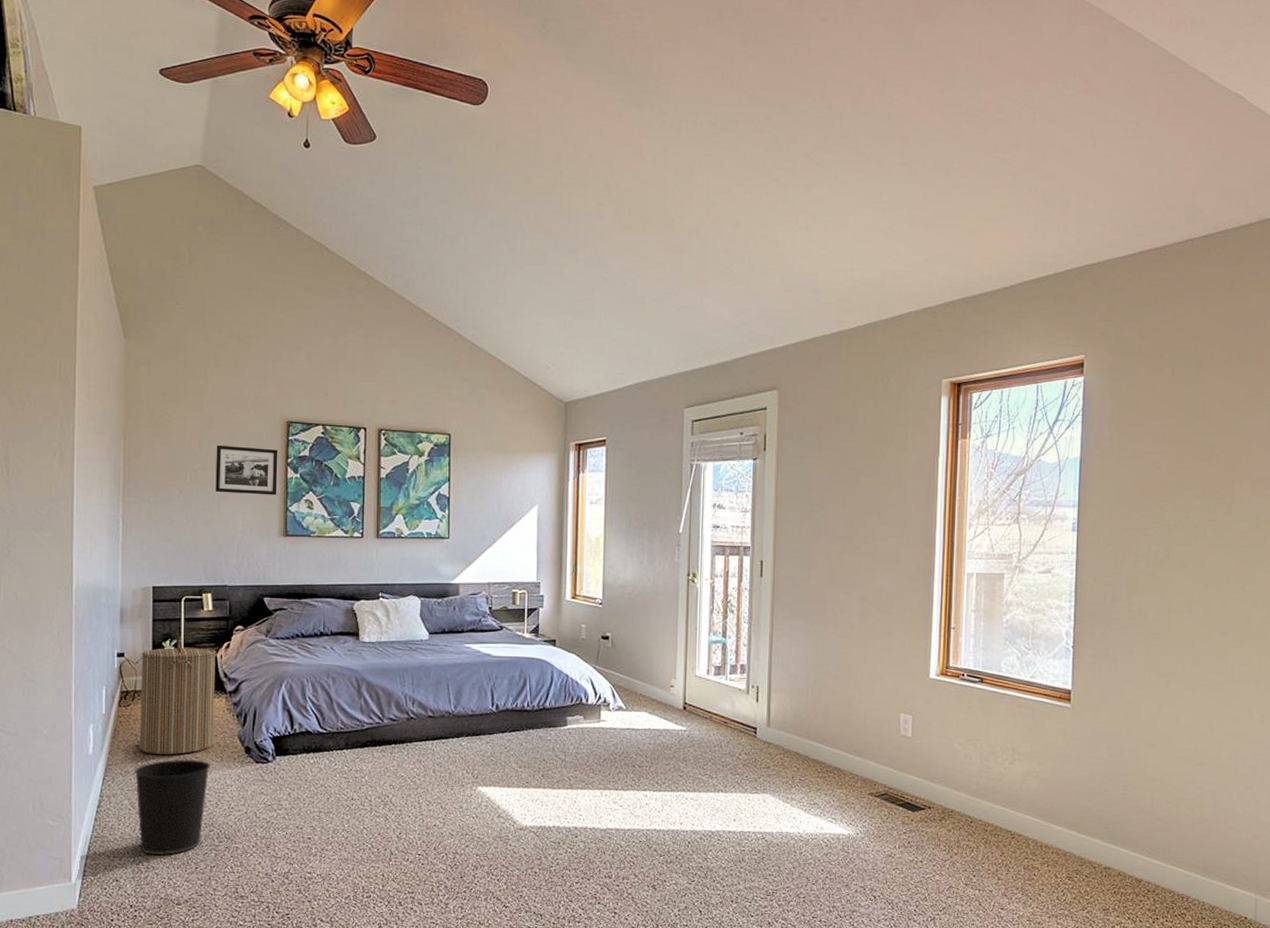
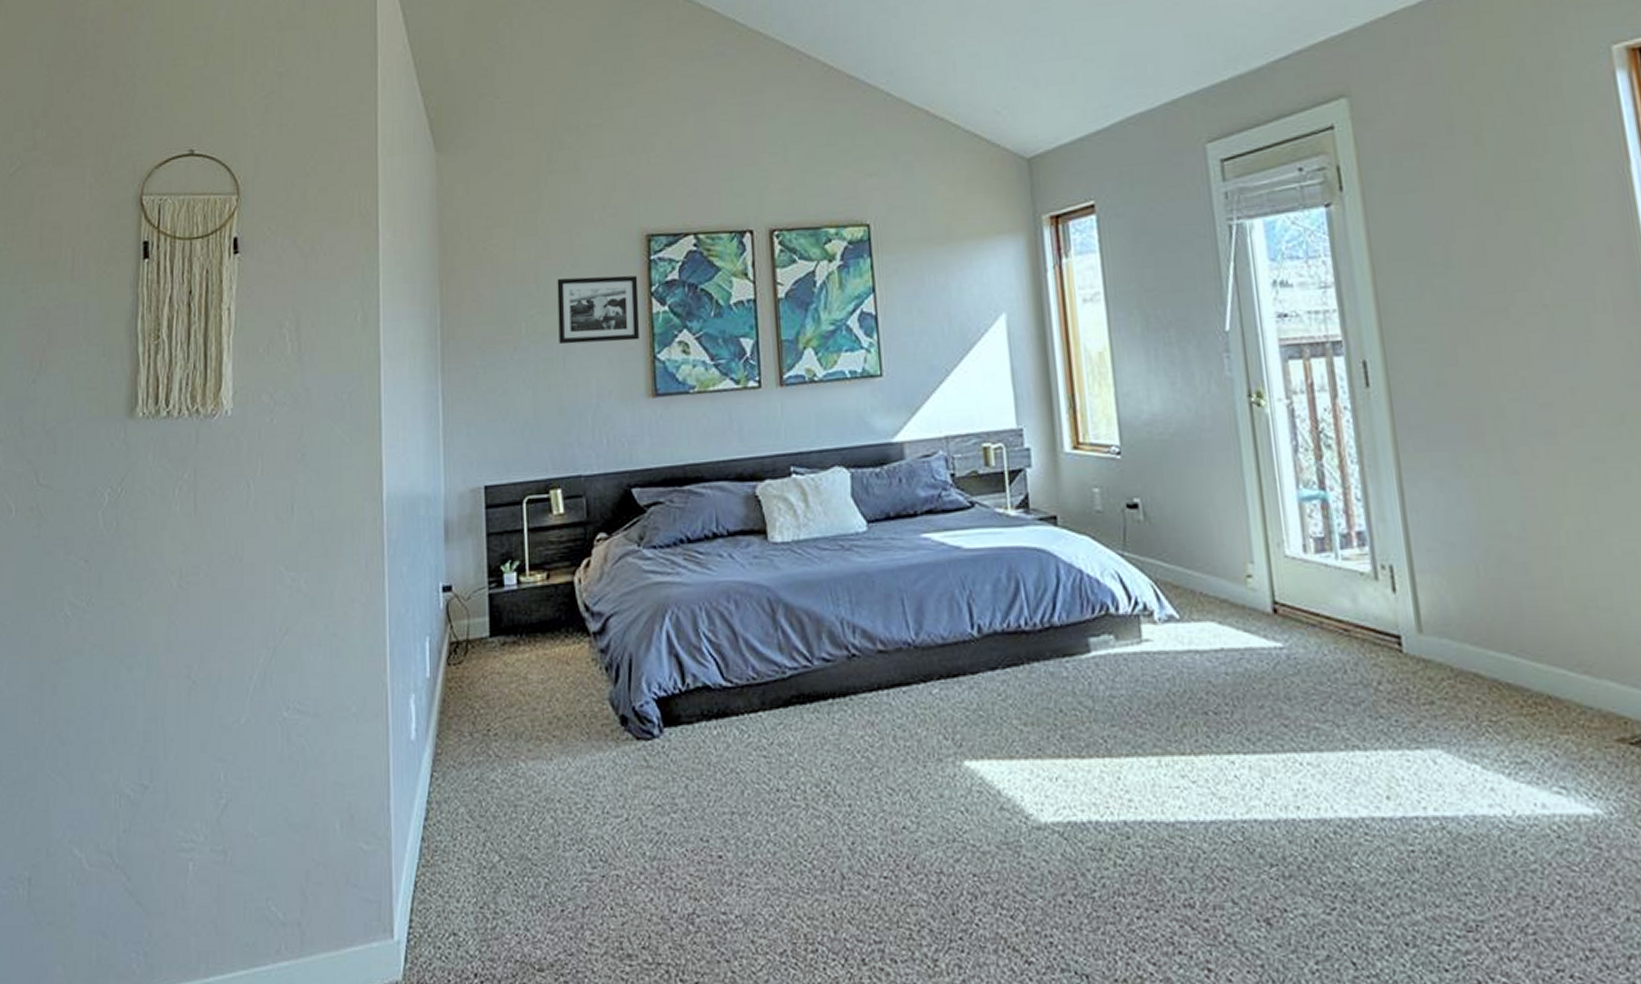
wastebasket: present [134,759,210,856] -> none [471,739,574,893]
laundry hamper: present [140,636,217,754] -> none [474,555,576,734]

